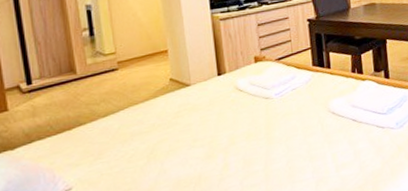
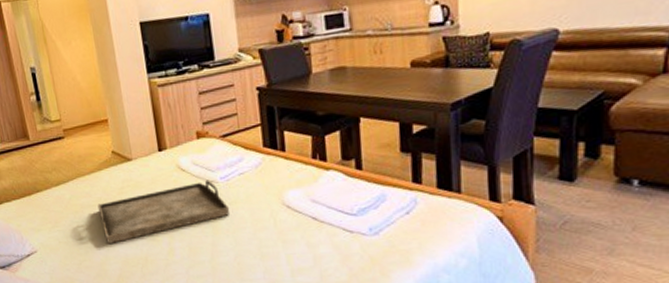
serving tray: none [150,97,284,169] -> present [97,180,231,245]

